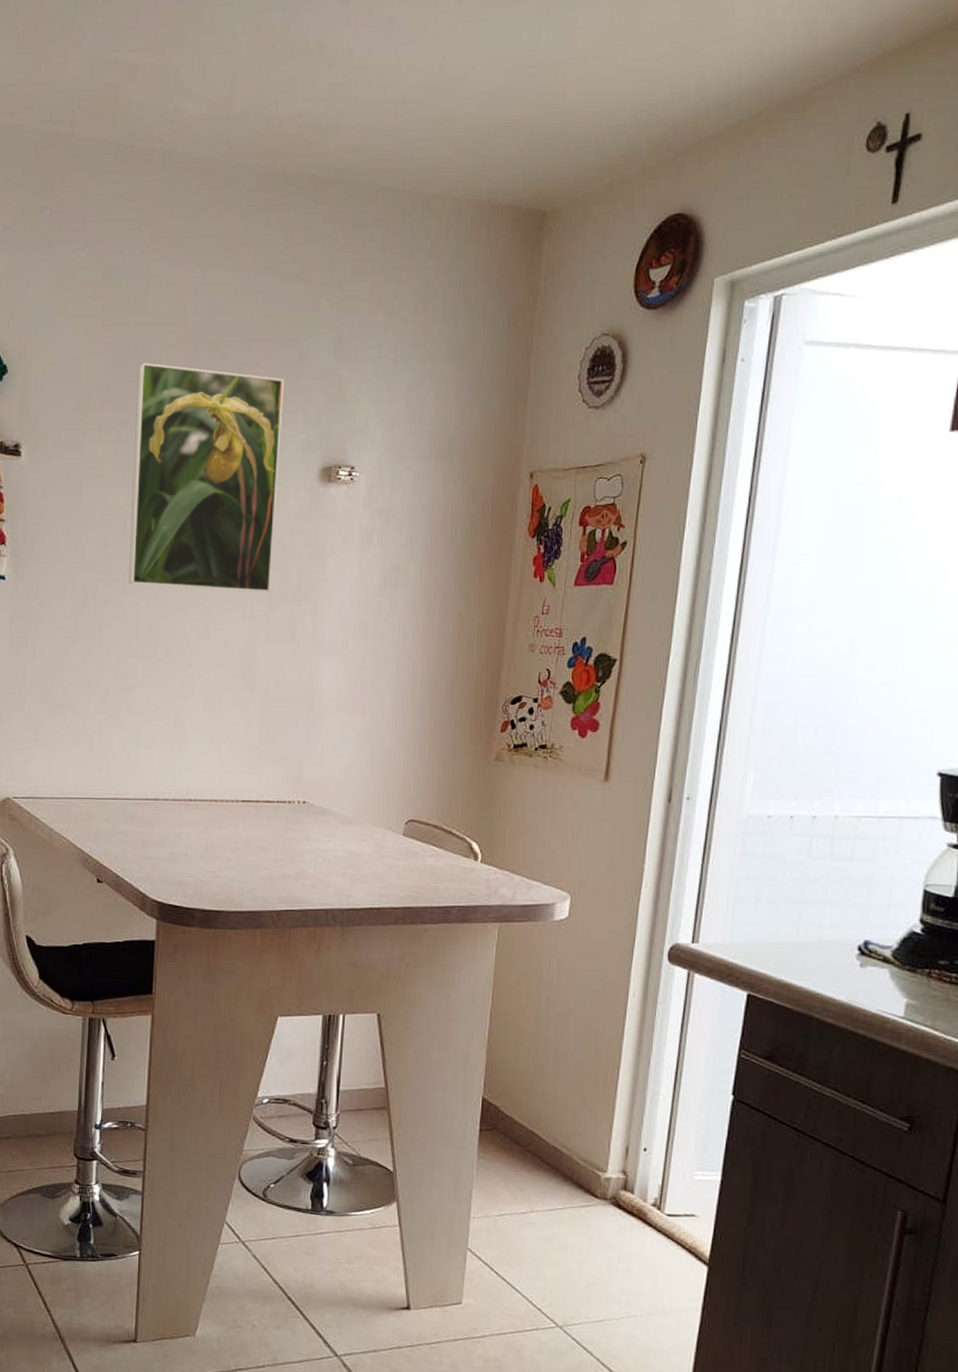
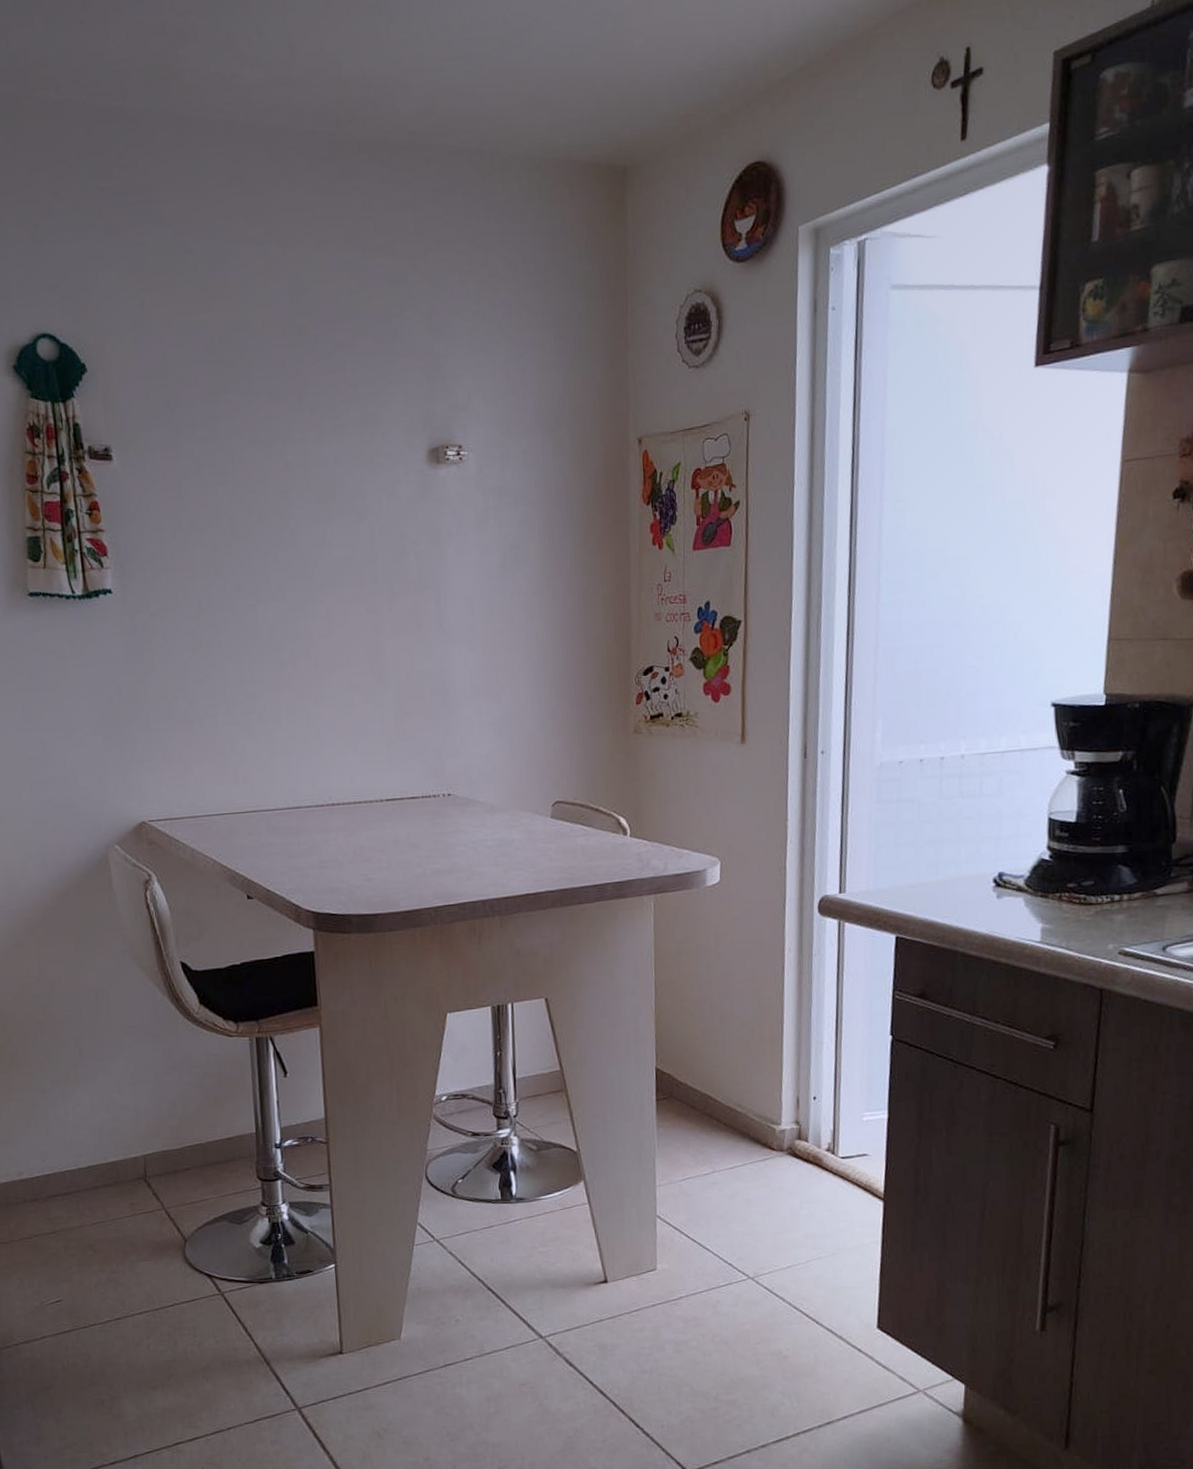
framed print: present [128,362,284,593] -> none [226,351,391,587]

